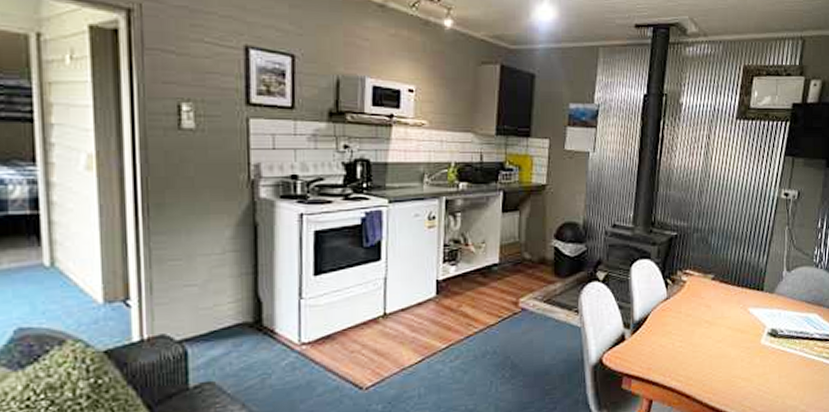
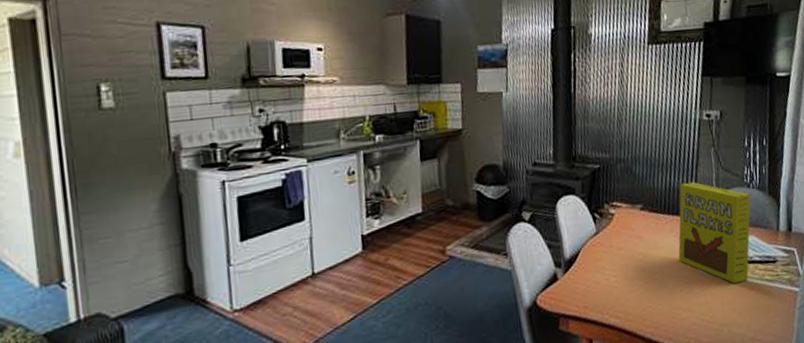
cereal box: none [743,257,818,358] -> present [678,181,751,284]

